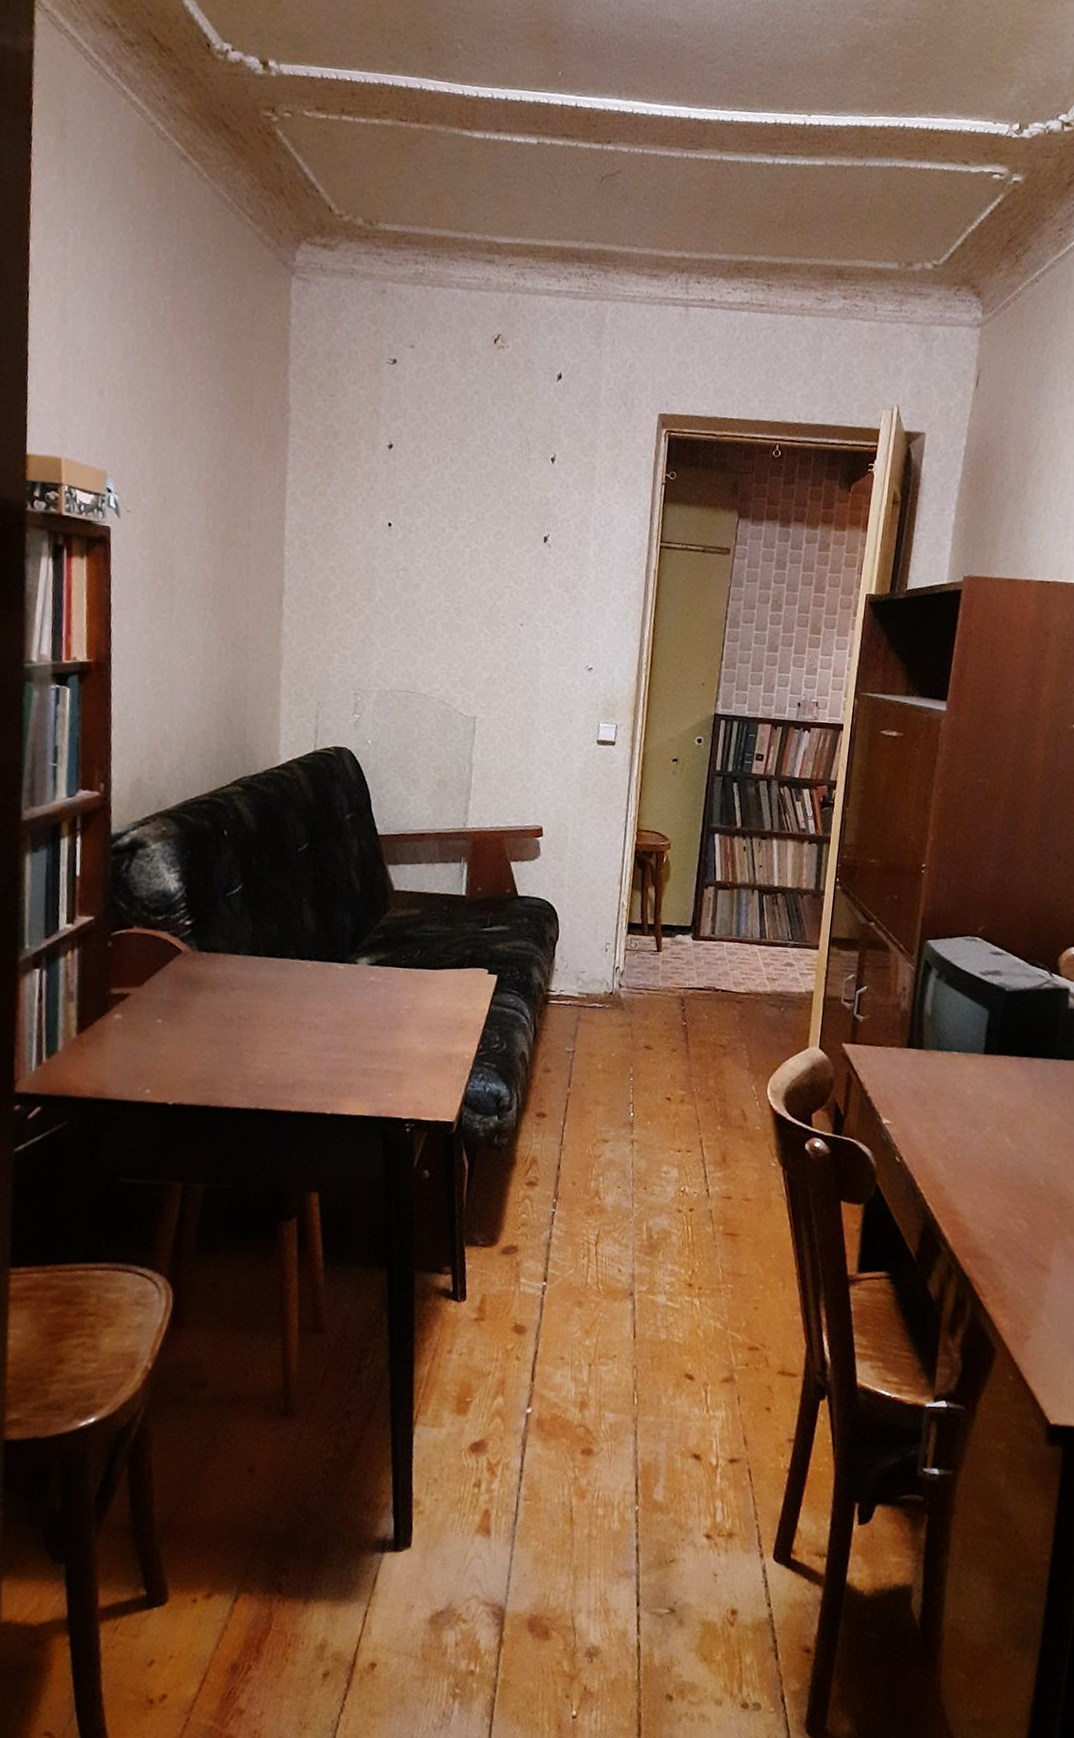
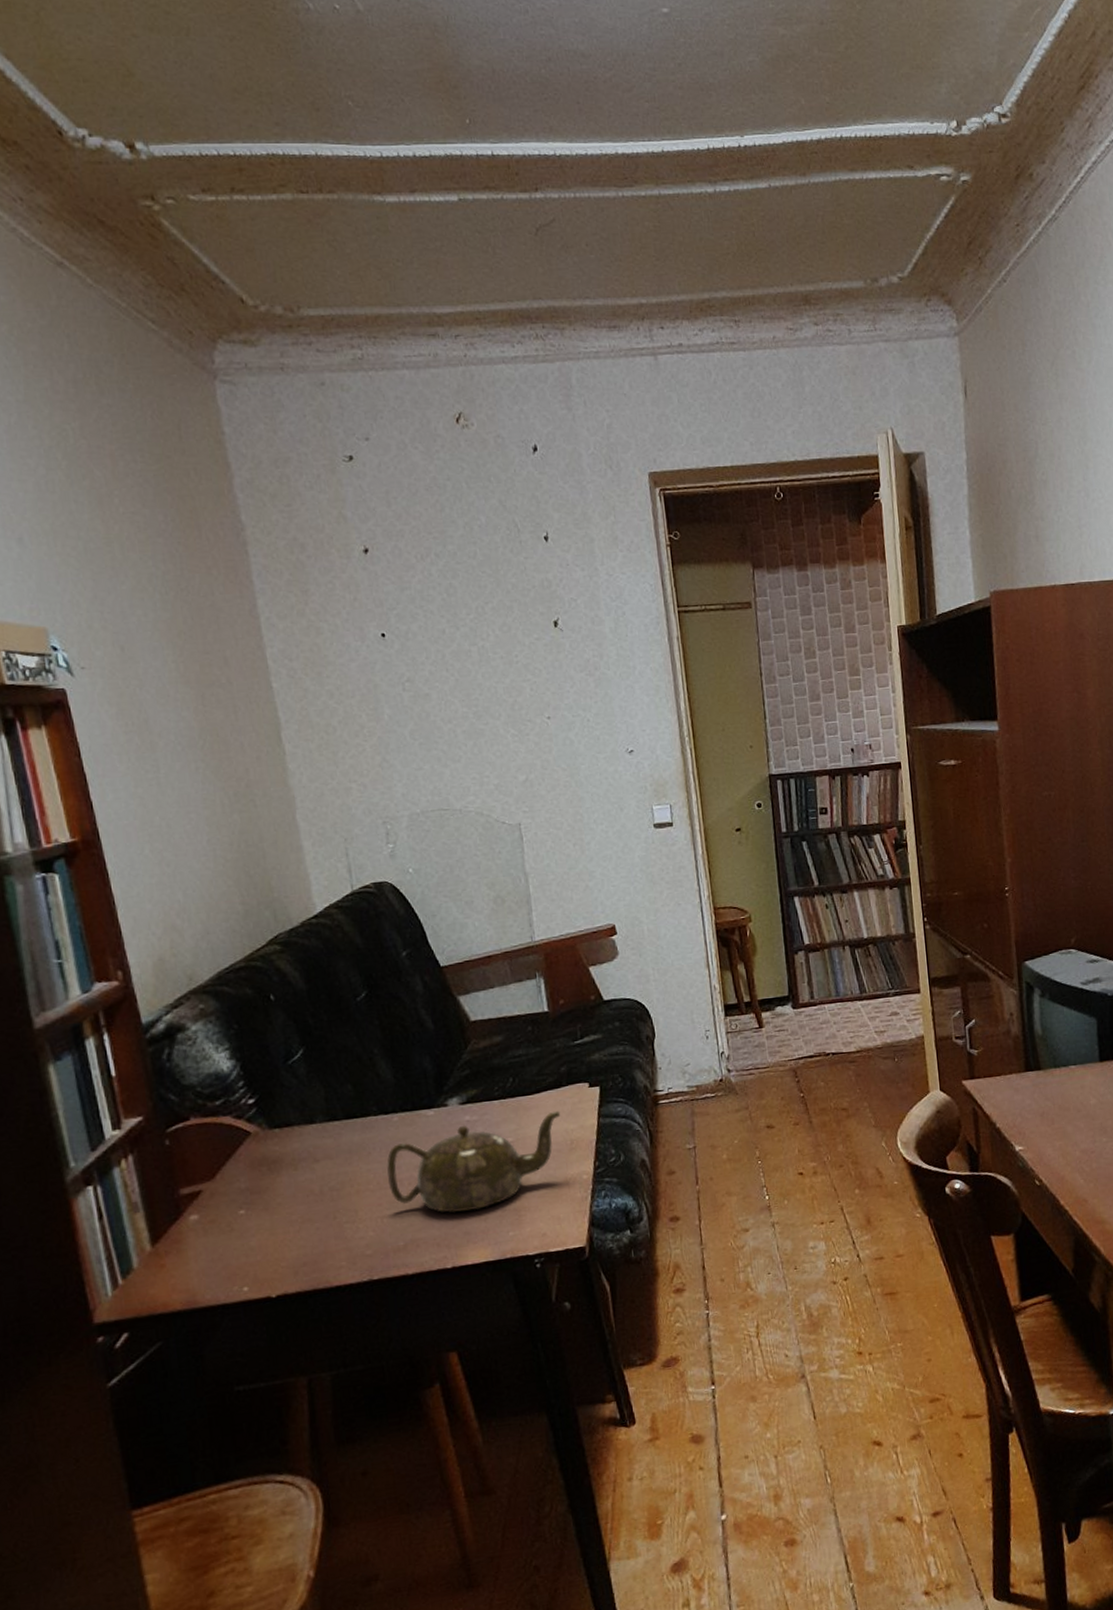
teapot: none [291,985,457,1066] -> present [387,1110,561,1213]

